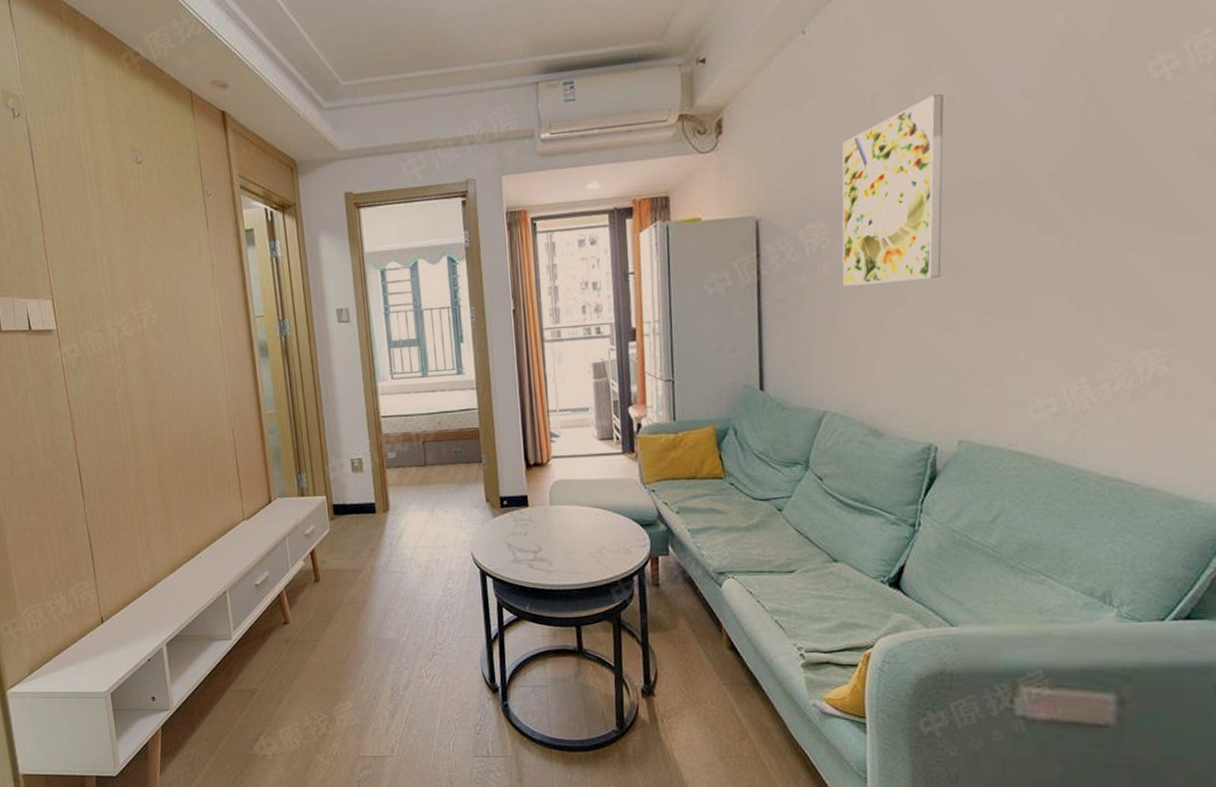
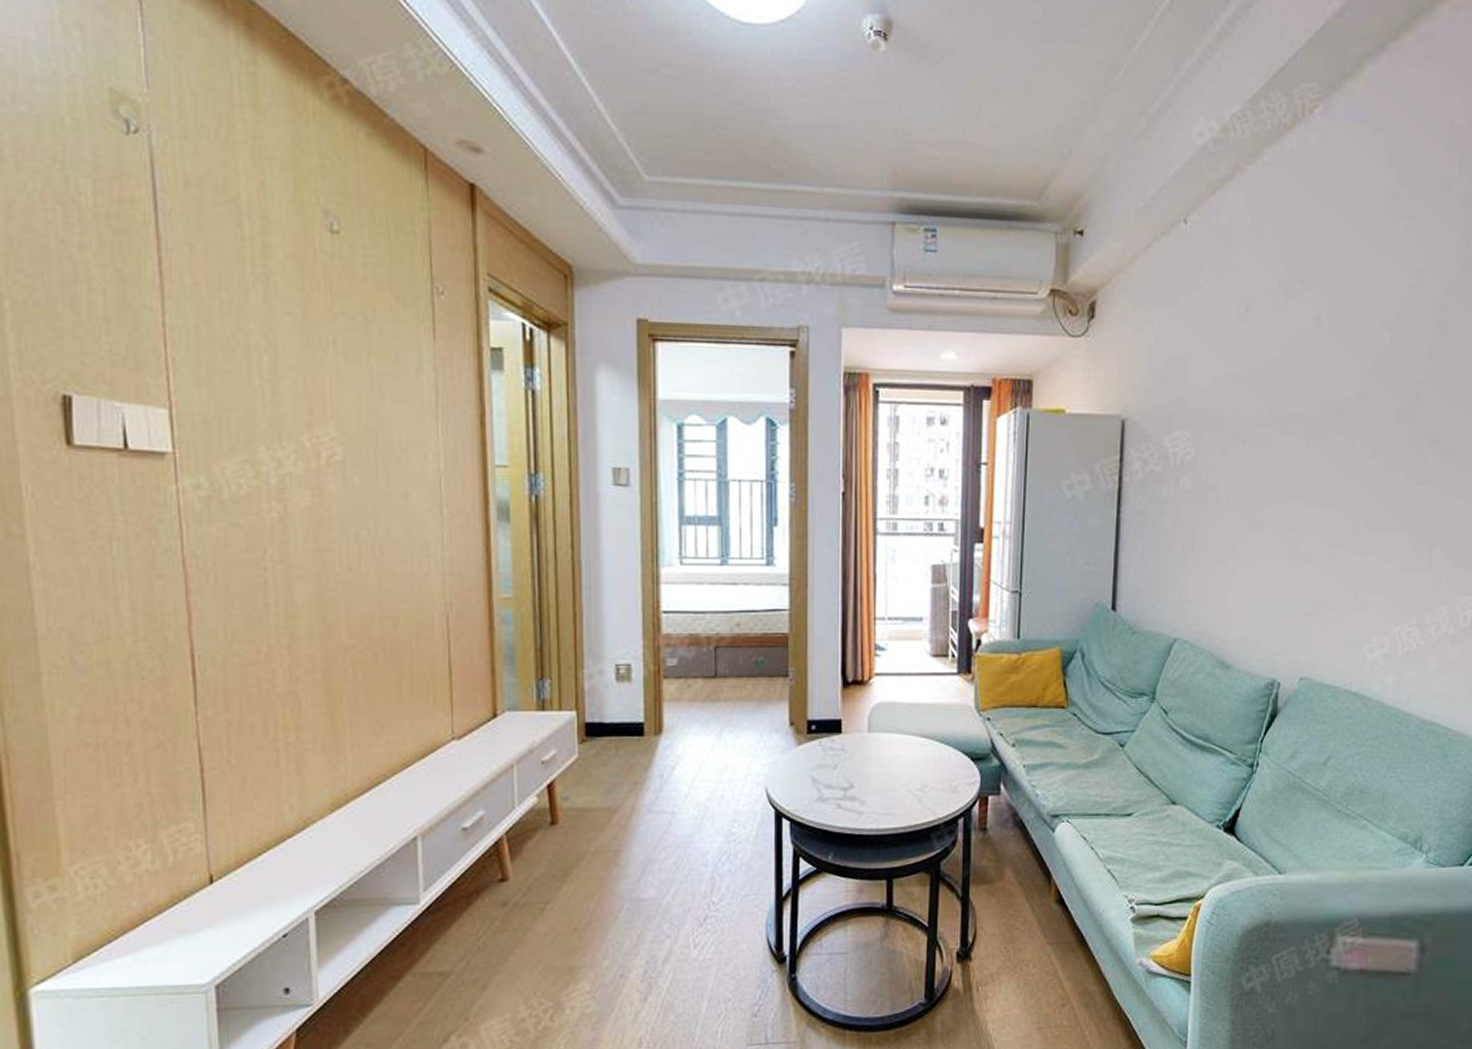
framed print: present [842,94,944,286] -> none [1203,312,1312,505]

